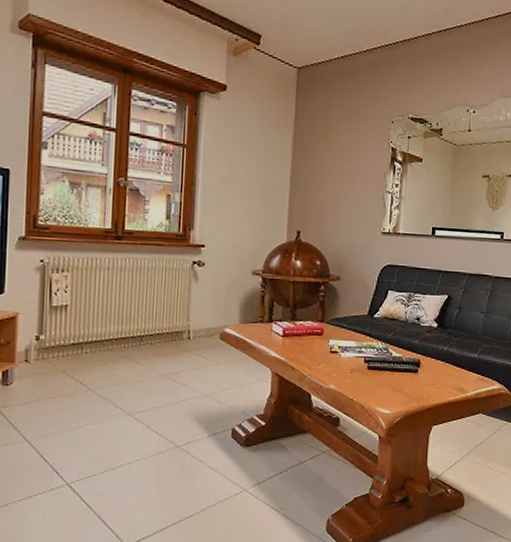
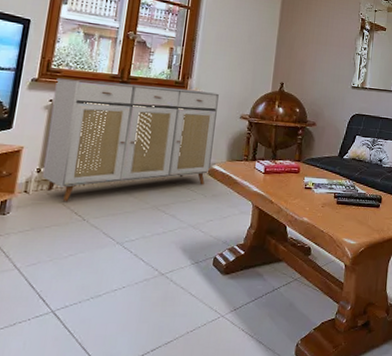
sideboard: none [41,234,226,370] -> present [41,77,219,201]

